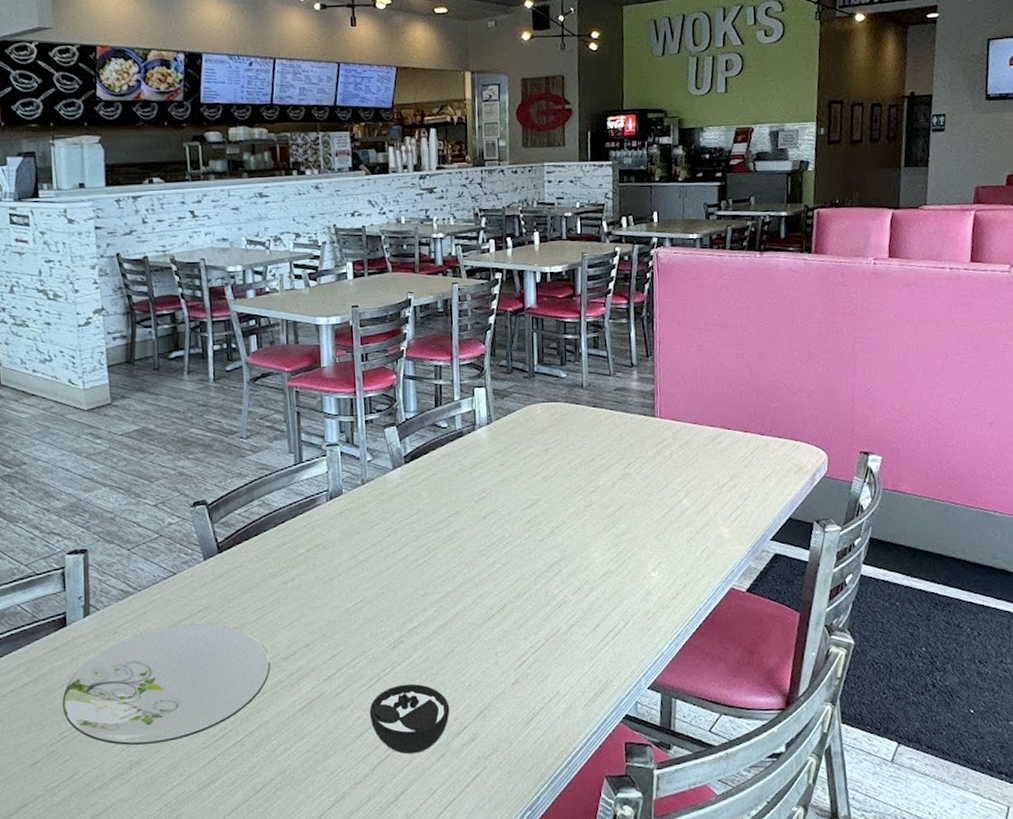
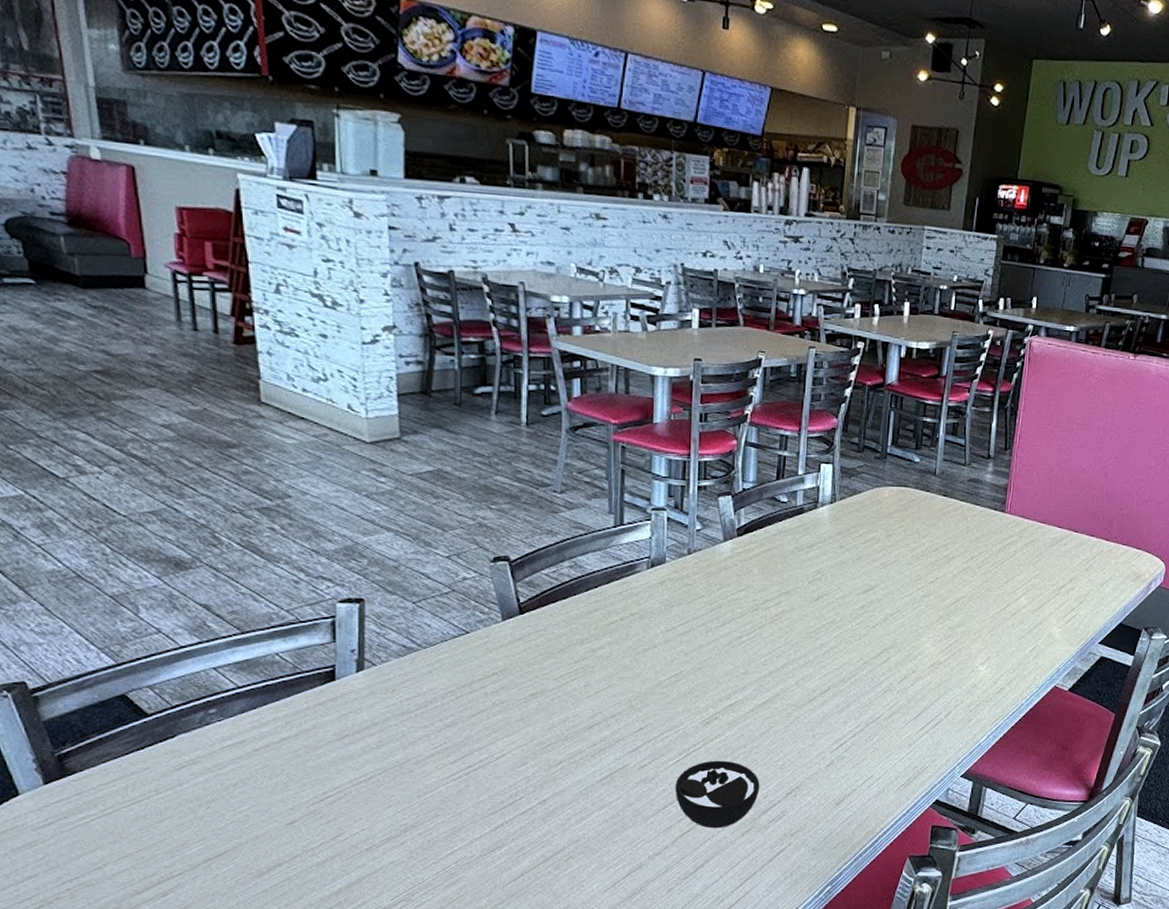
plate: present [62,623,270,745] -> none [327,686,570,809]

